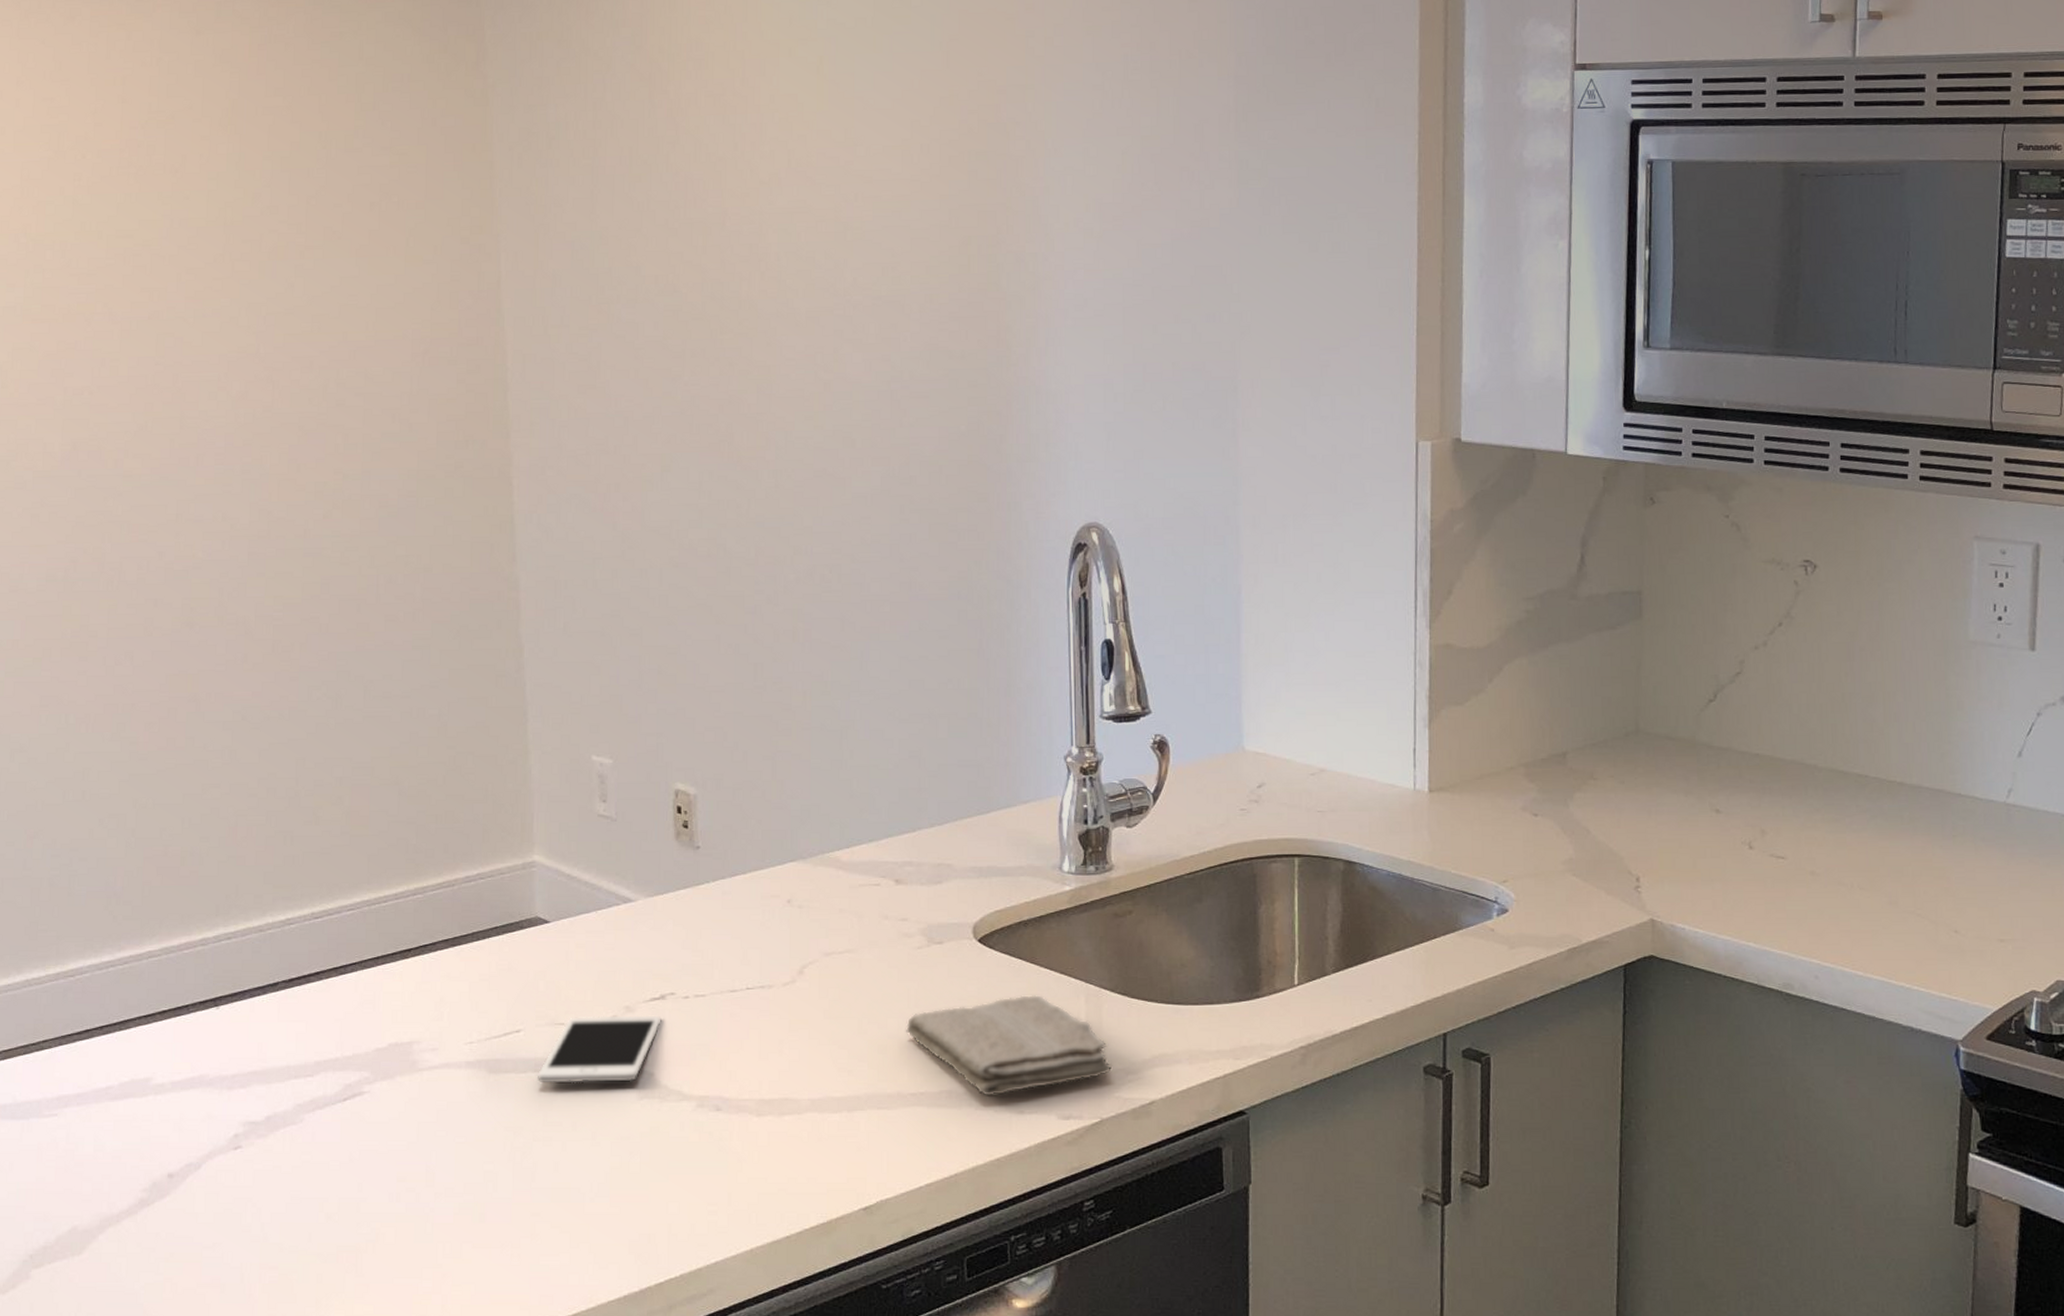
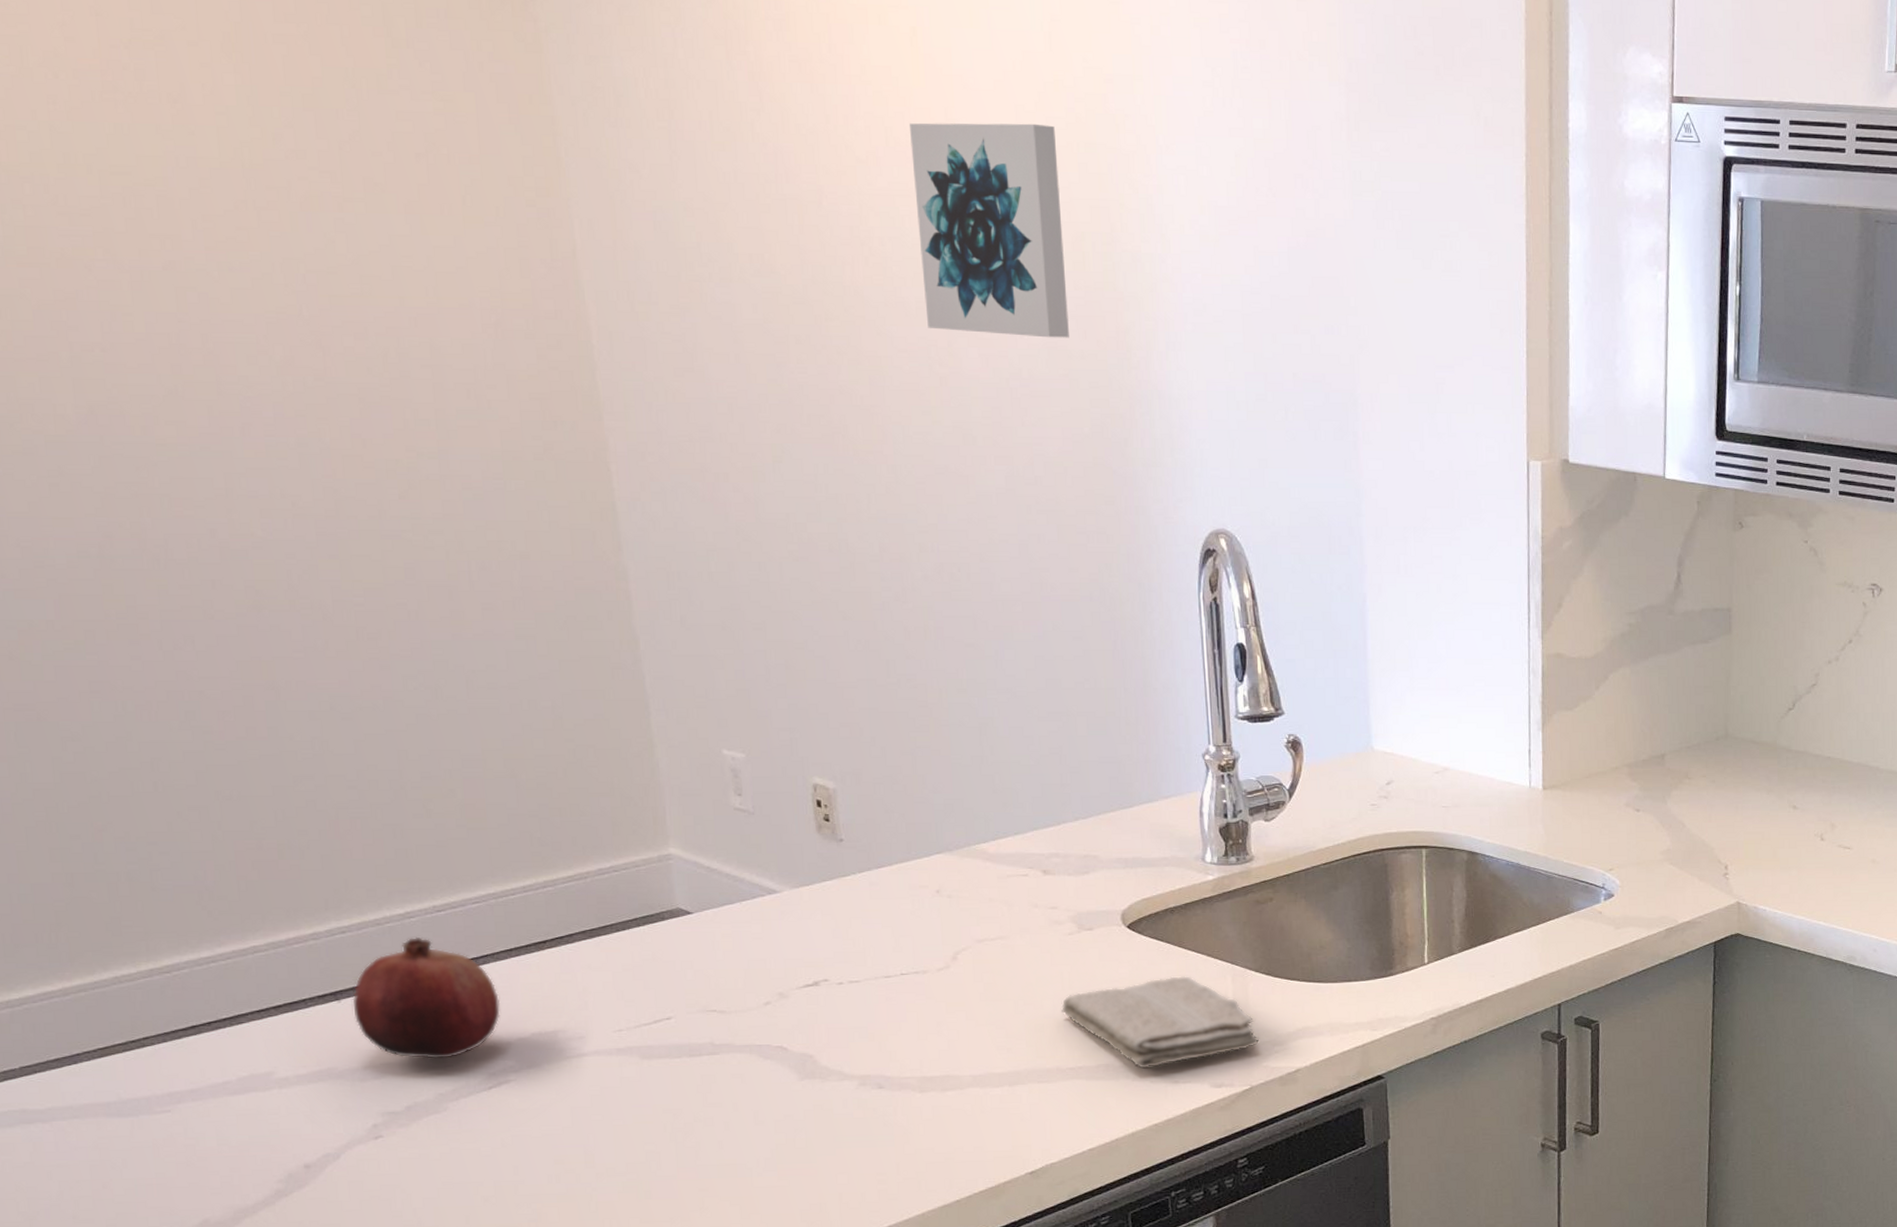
fruit: none [229,943,362,1068] -> present [352,936,500,1059]
cell phone: present [538,1015,661,1083] -> none [693,1001,817,1067]
wall art: none [810,137,951,340] -> present [909,123,1069,338]

